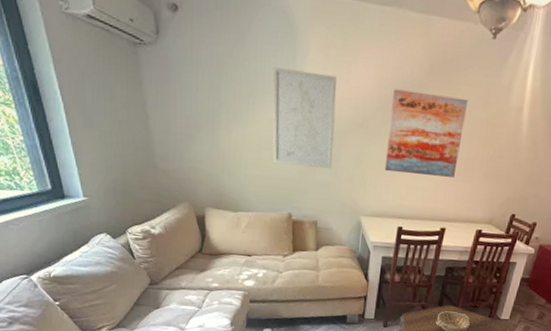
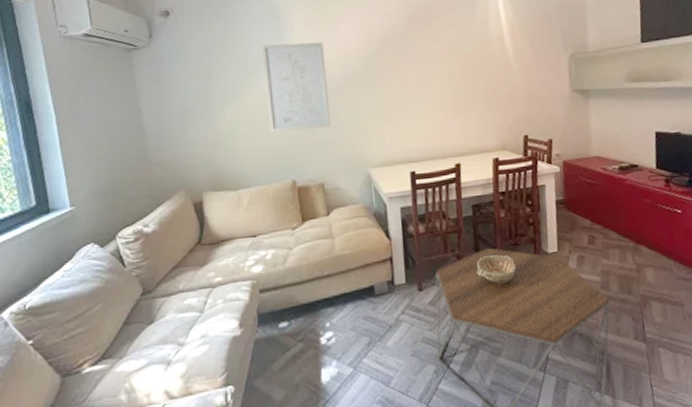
wall art: present [384,89,468,177] -> none [378,38,456,119]

